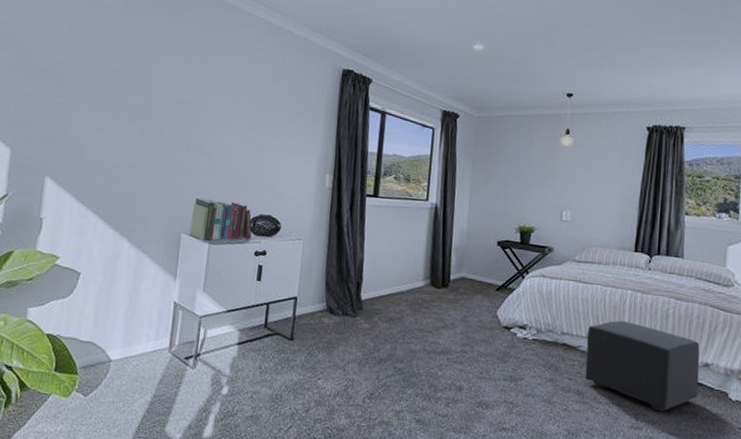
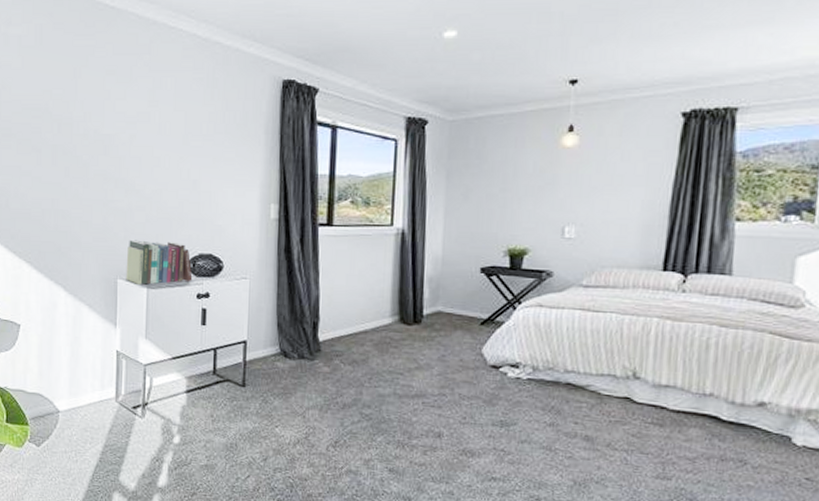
ottoman: present [585,320,700,411] -> none [595,354,753,459]

